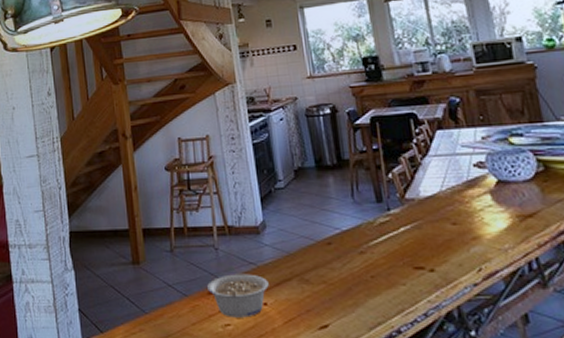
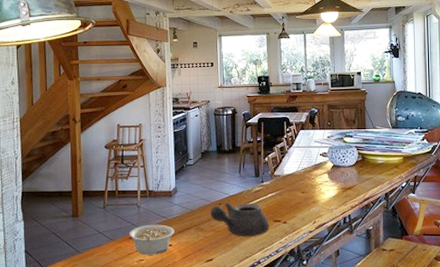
teapot: none [316,241,408,293] -> present [210,203,269,237]

